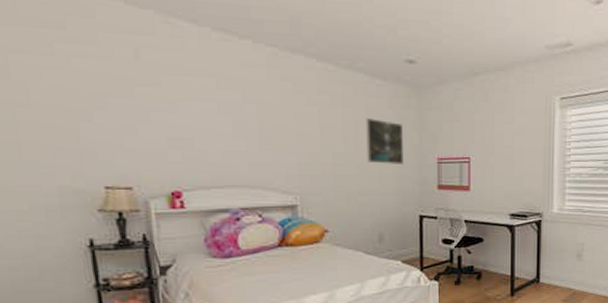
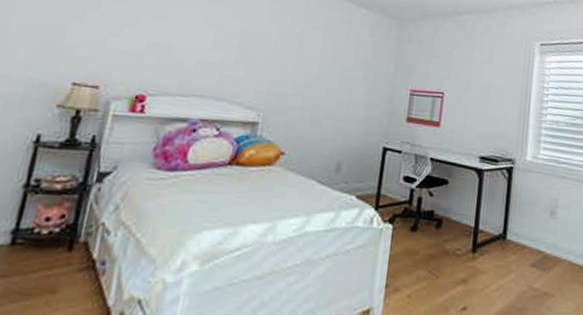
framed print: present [366,118,403,164] -> none [339,44,380,92]

